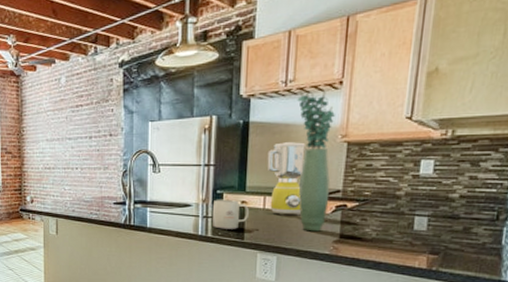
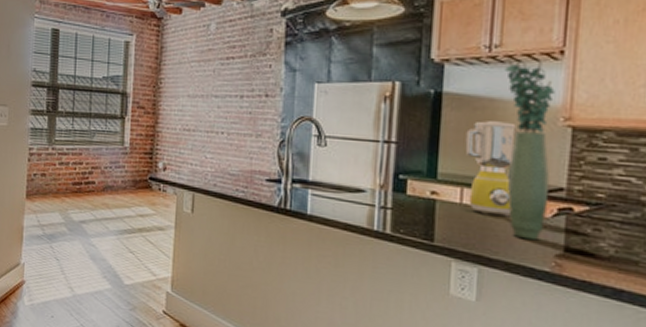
mug: present [212,199,250,229] -> none [391,186,442,227]

